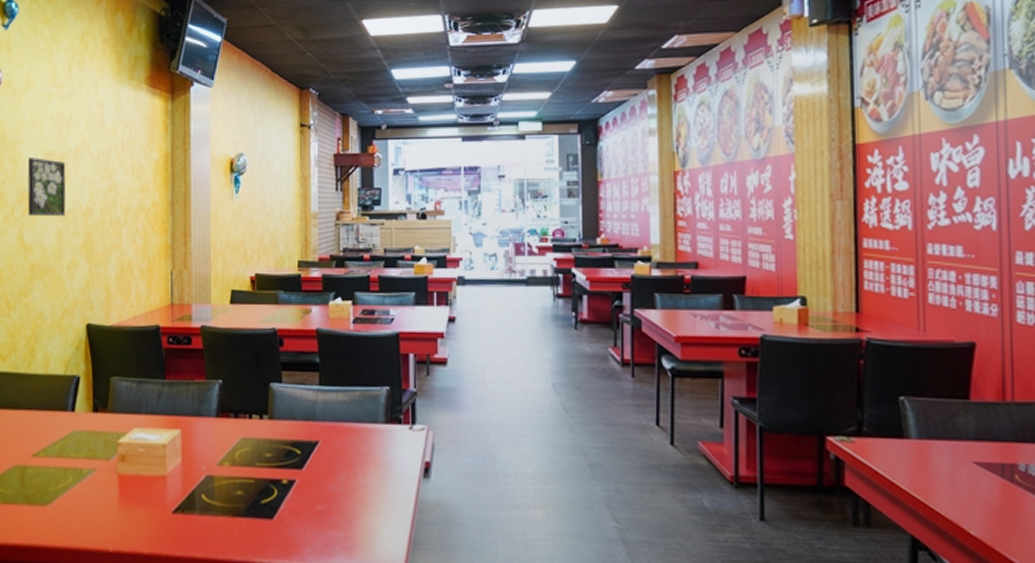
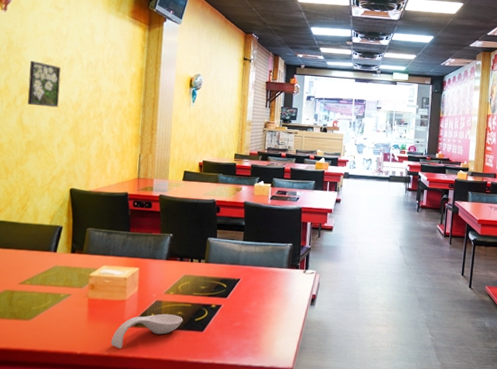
spoon rest: none [151,494,245,544] -> present [110,313,183,348]

